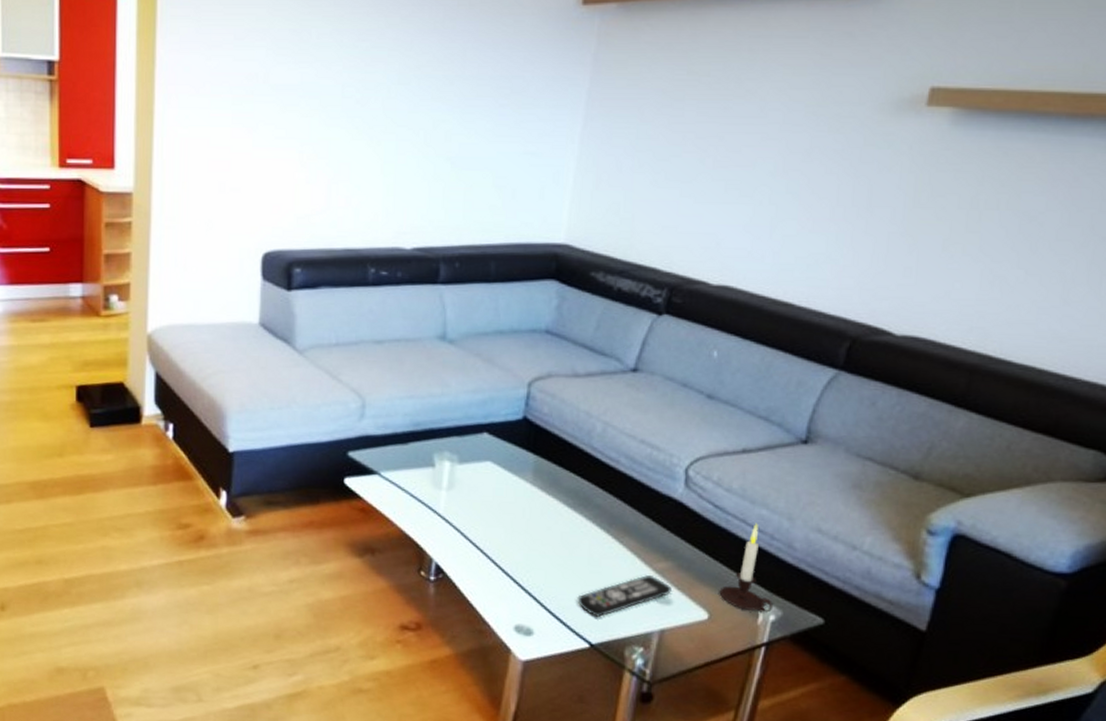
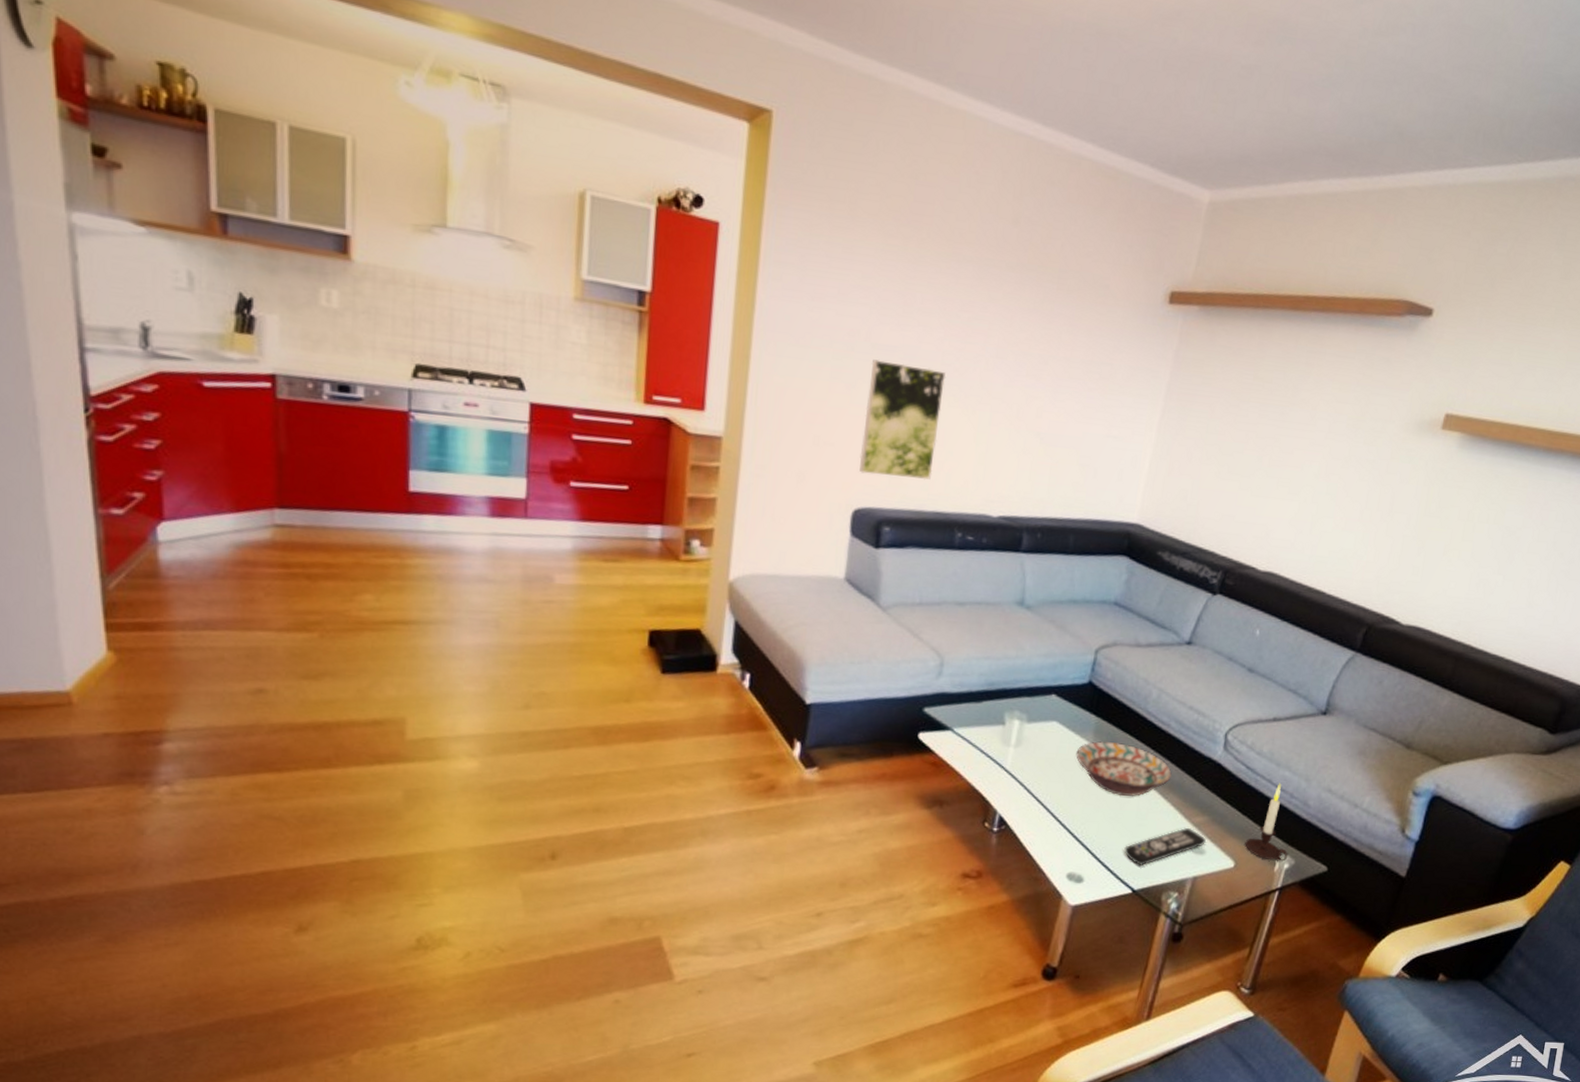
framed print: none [266,101,348,217] -> present [859,359,946,480]
decorative bowl: none [515,481,627,541] -> present [1076,741,1173,796]

